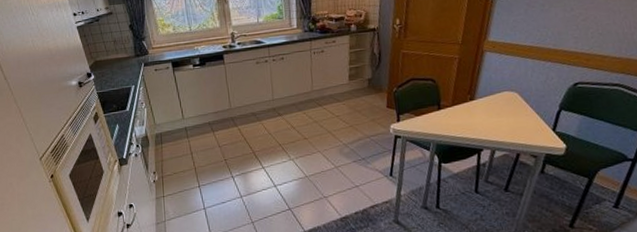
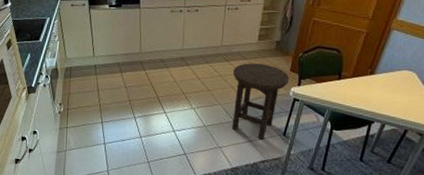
stool: none [327,104,388,183] -> present [232,63,290,140]

